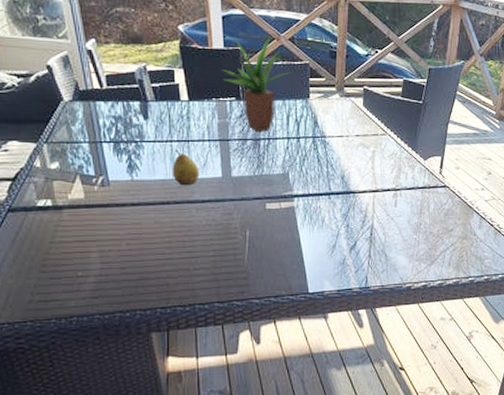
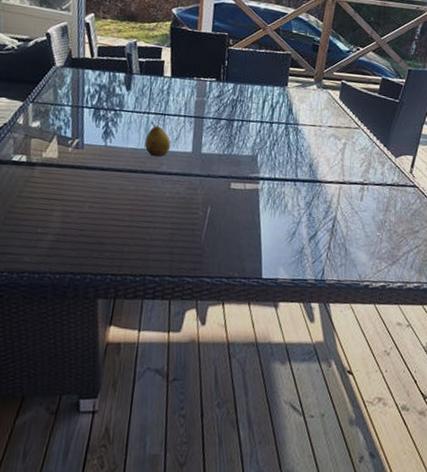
potted plant: present [220,38,293,133] -> none [205,24,275,114]

